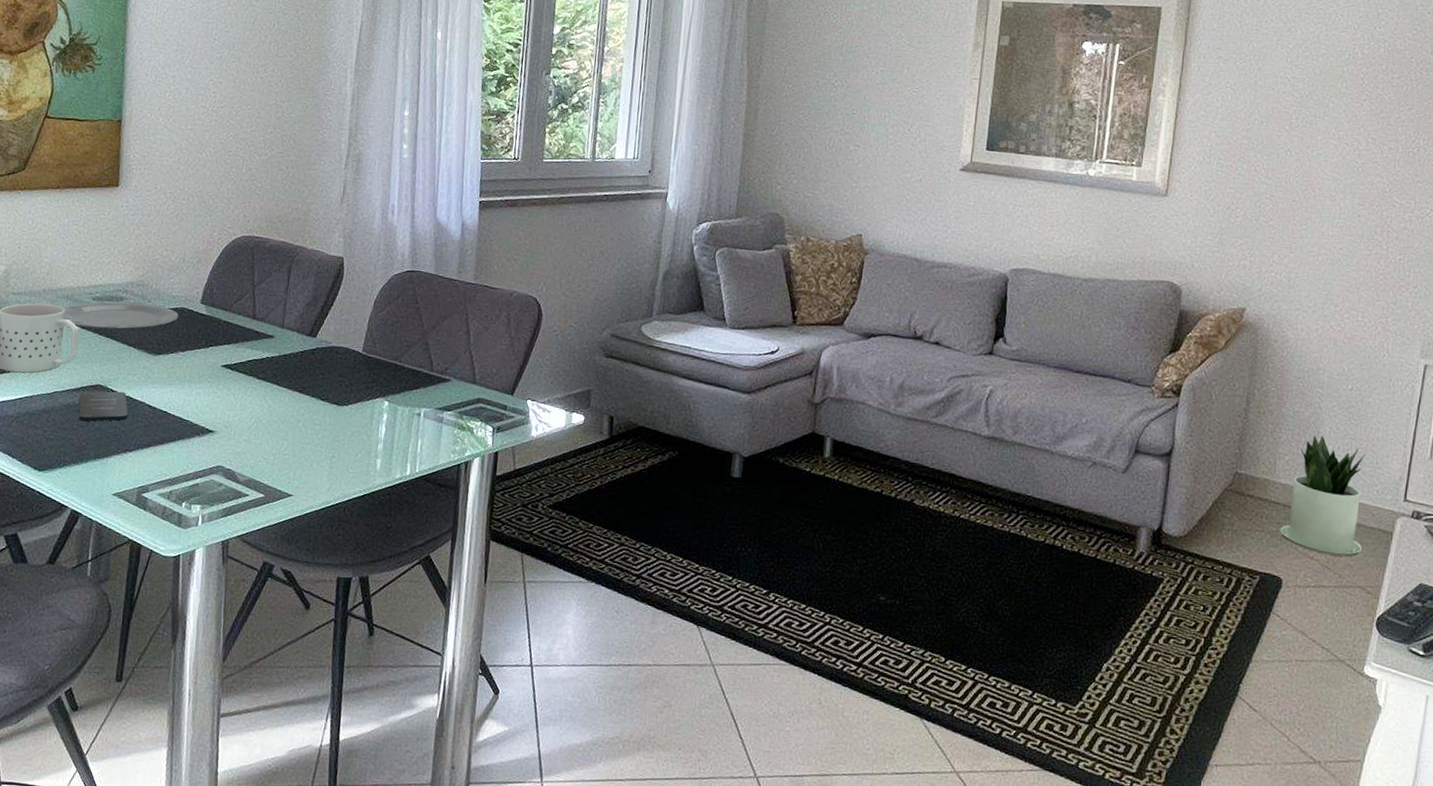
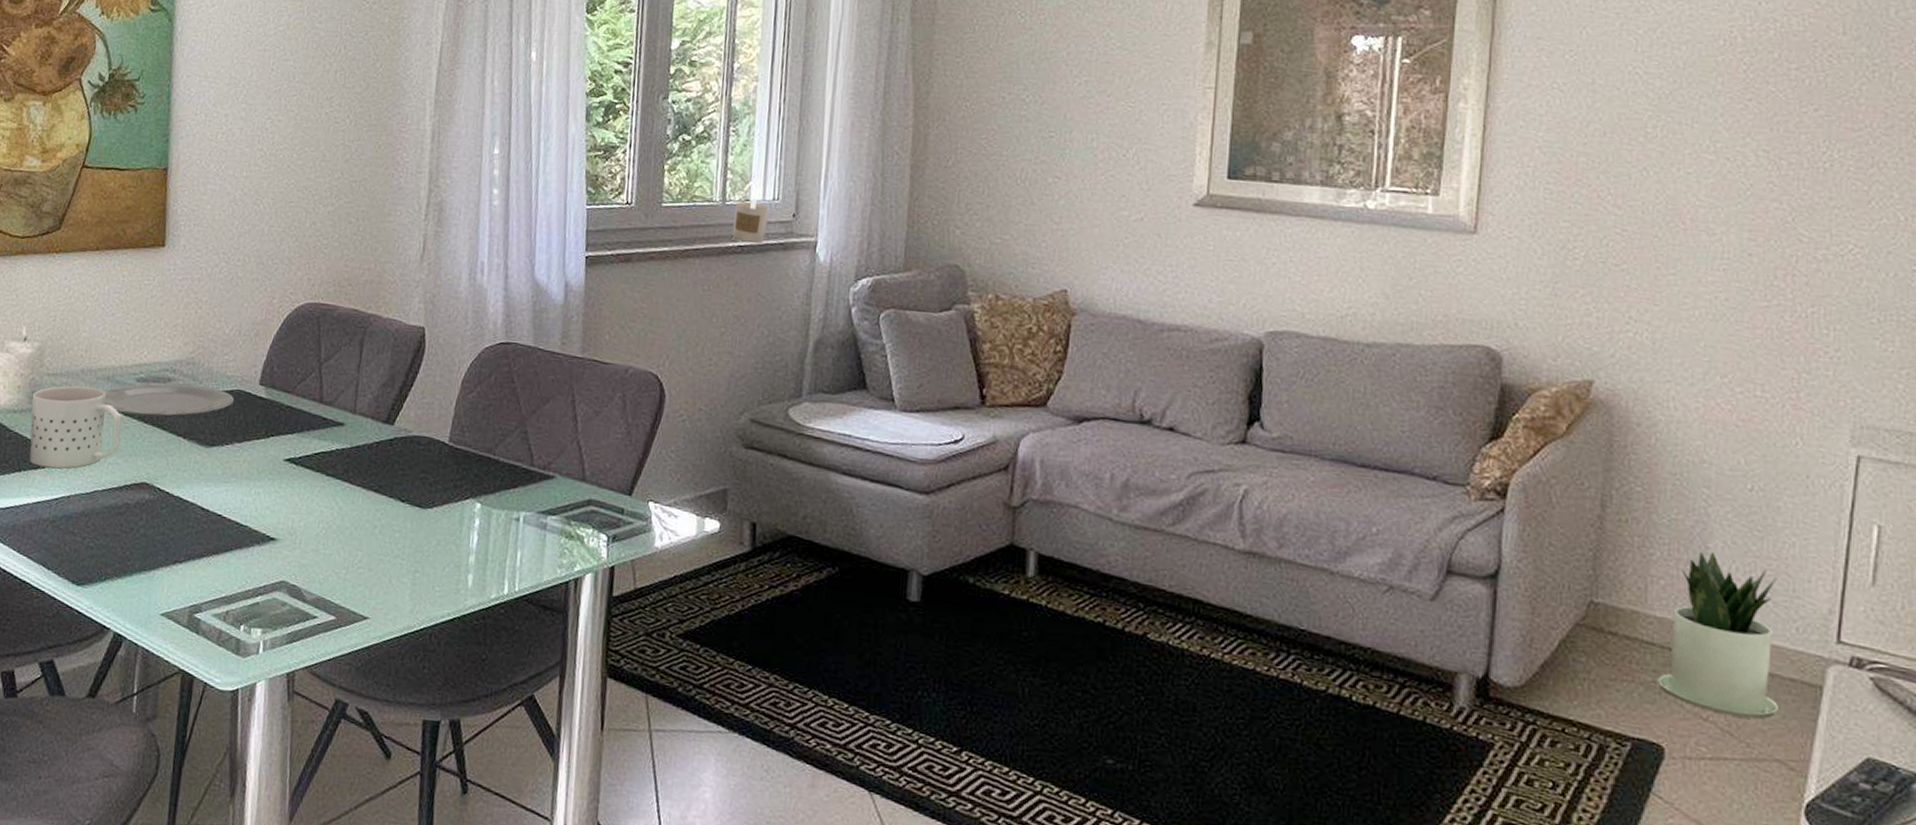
smartphone: present [78,391,129,422] -> none [121,490,178,527]
candle: none [599,157,631,194] -> present [731,199,770,244]

